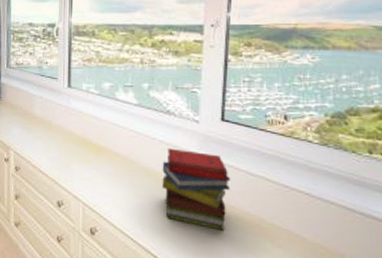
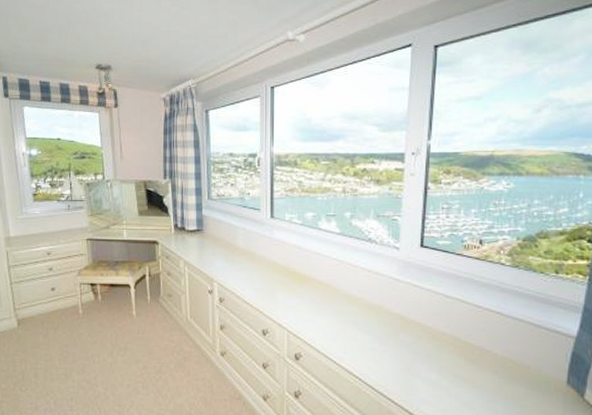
book: present [162,148,231,231] -> none [364,274,429,350]

